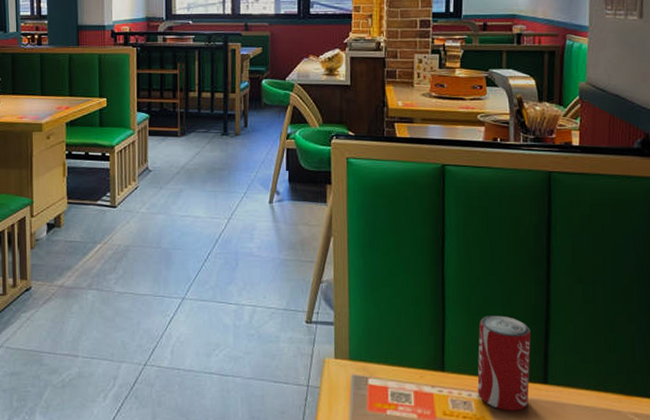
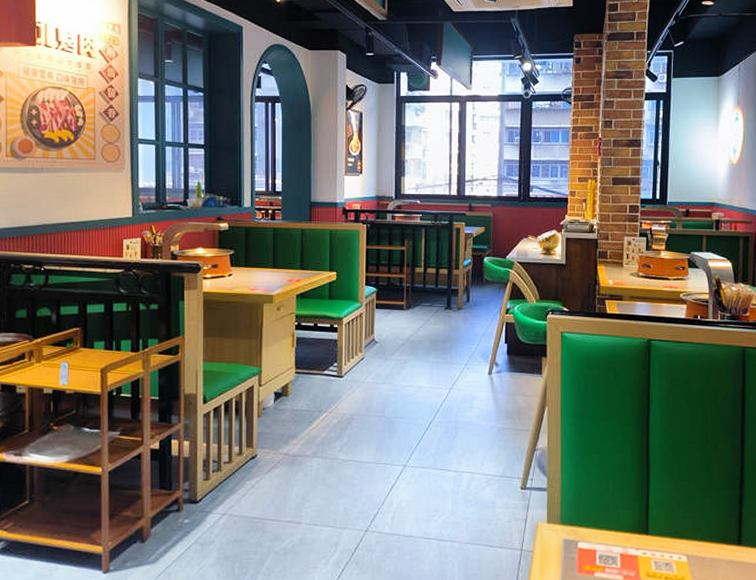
beverage can: present [477,315,531,411] -> none [678,481,727,572]

